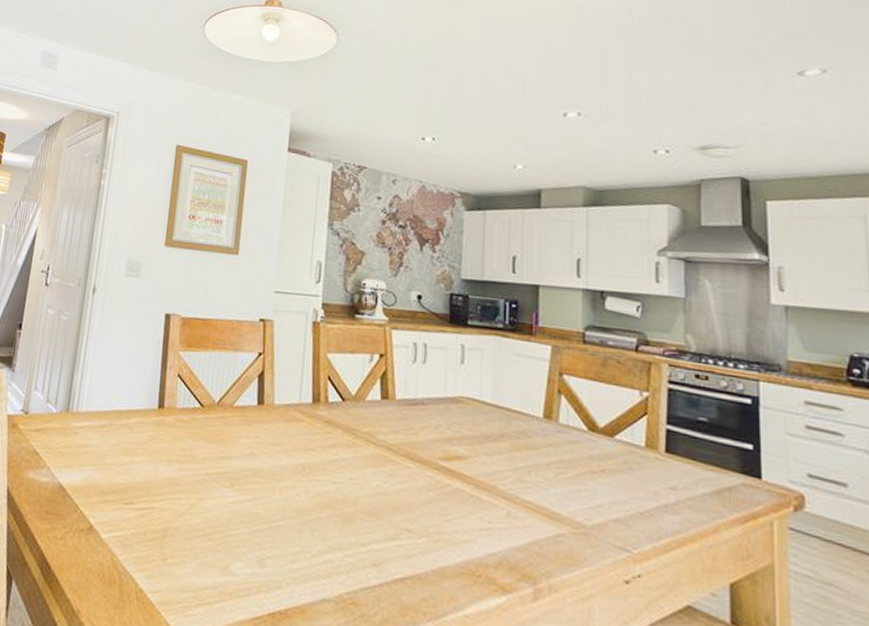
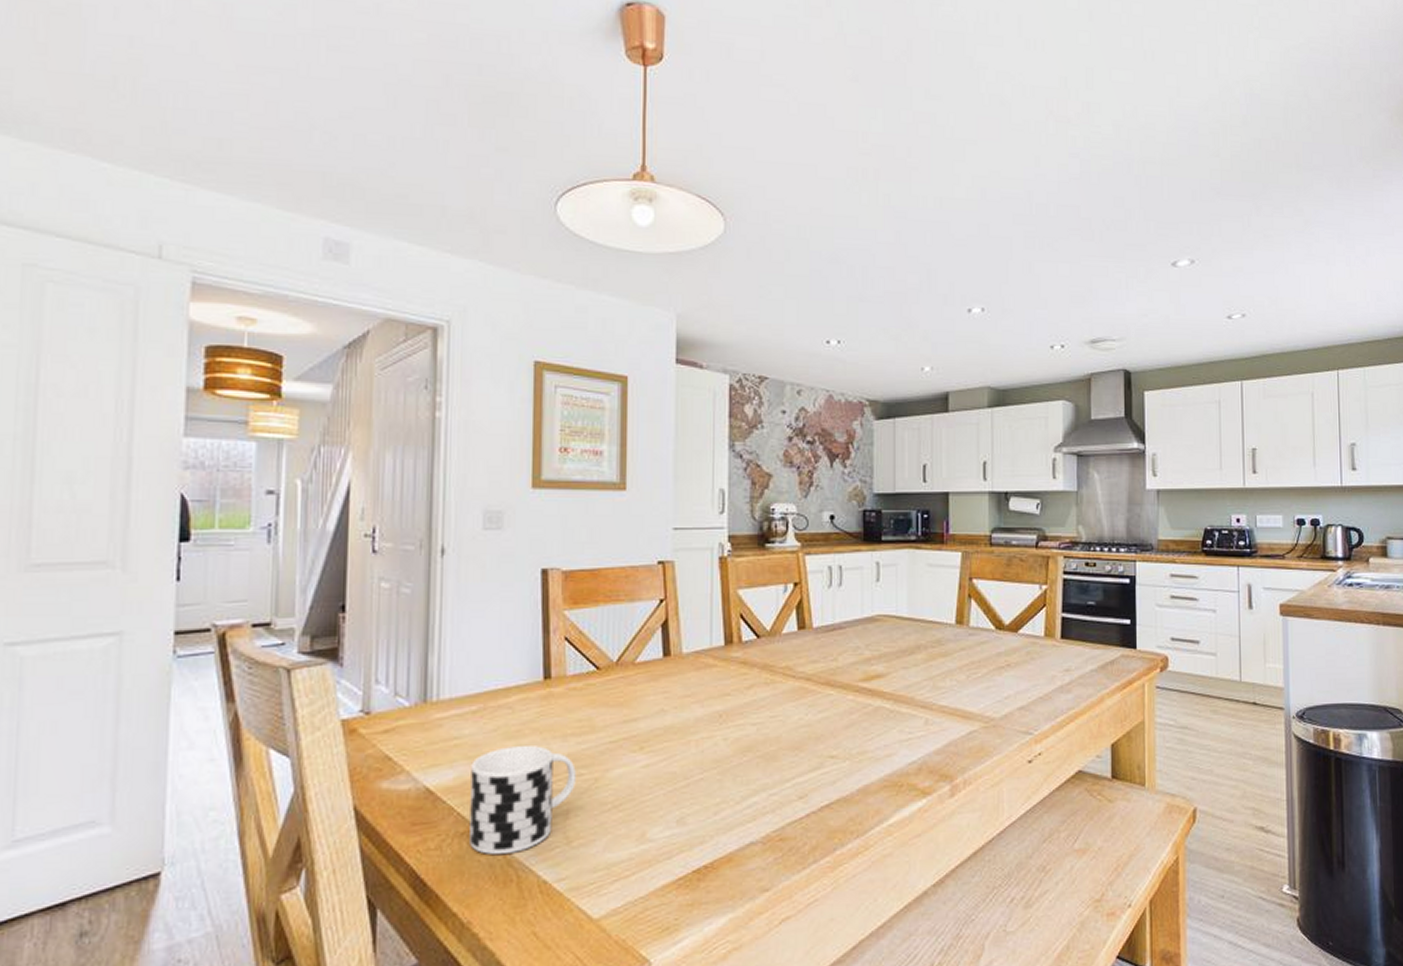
cup: none [86,461,176,558] -> present [469,746,576,855]

